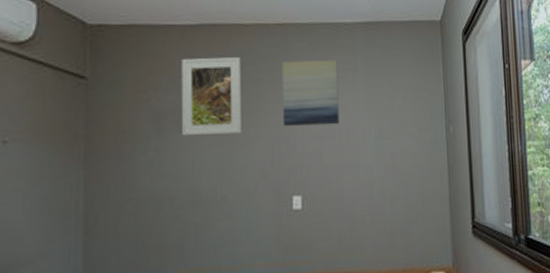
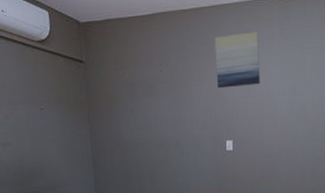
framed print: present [181,56,243,136] -> none [143,36,188,99]

